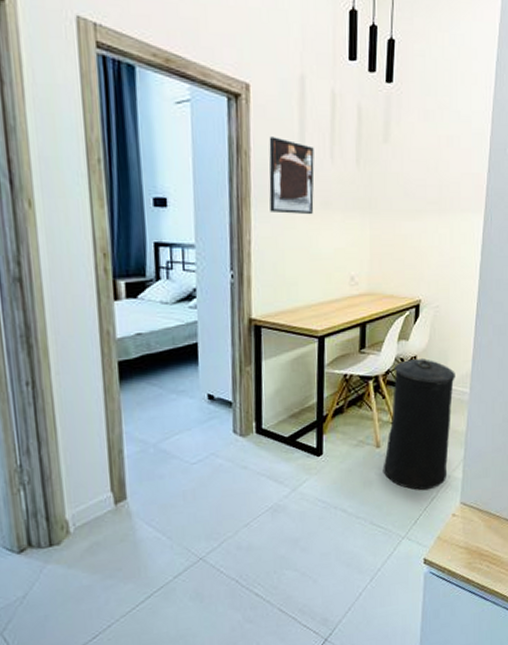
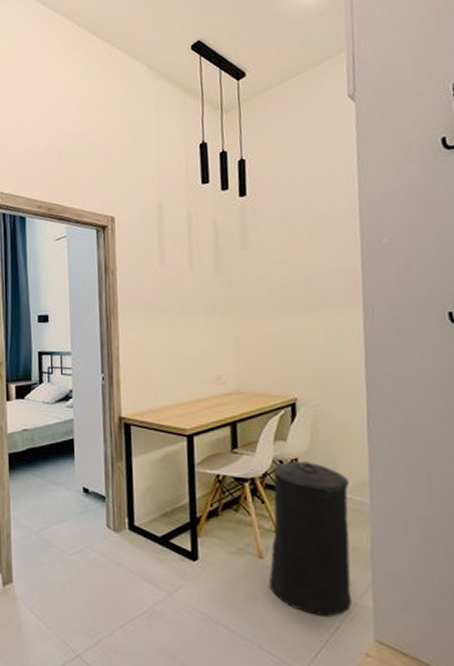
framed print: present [269,137,315,215] -> none [132,256,176,321]

